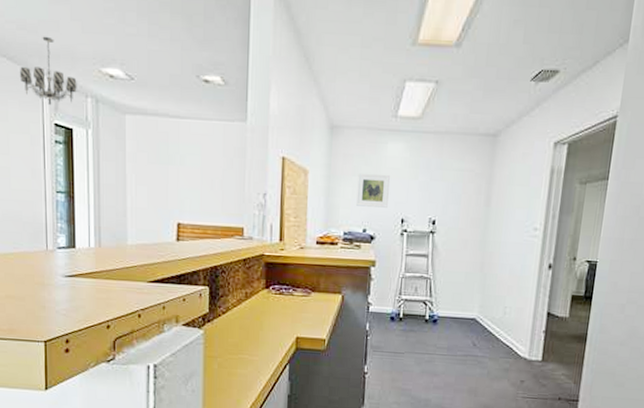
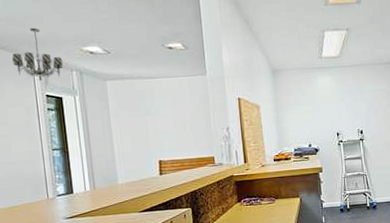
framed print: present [356,173,390,208] -> none [299,101,325,128]

